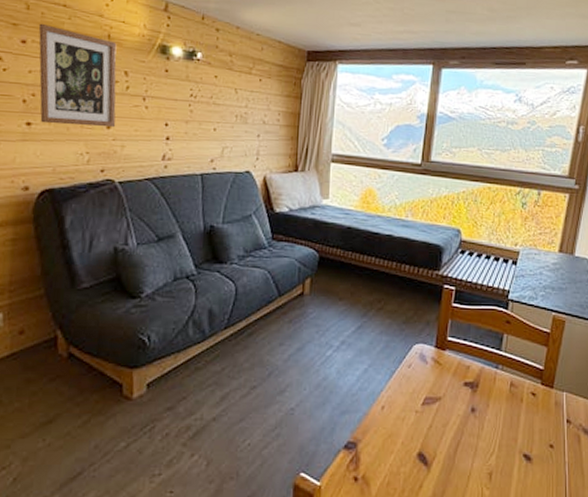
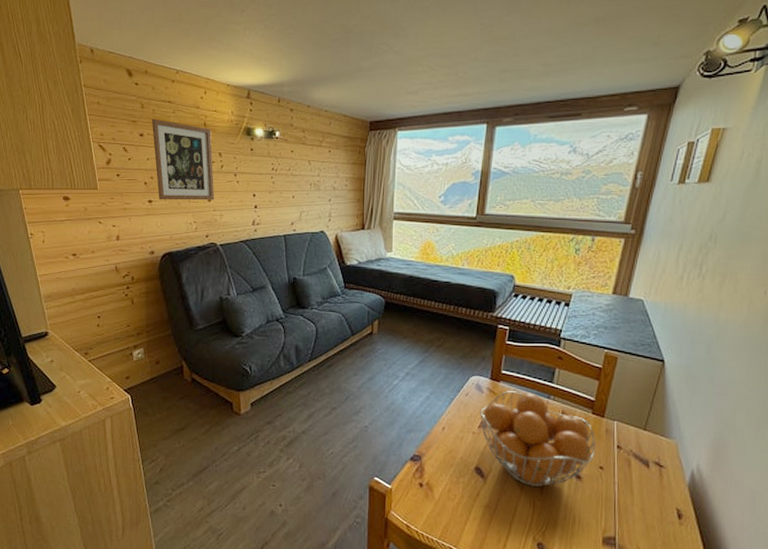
fruit basket: none [424,361,545,472] -> present [480,391,596,487]

